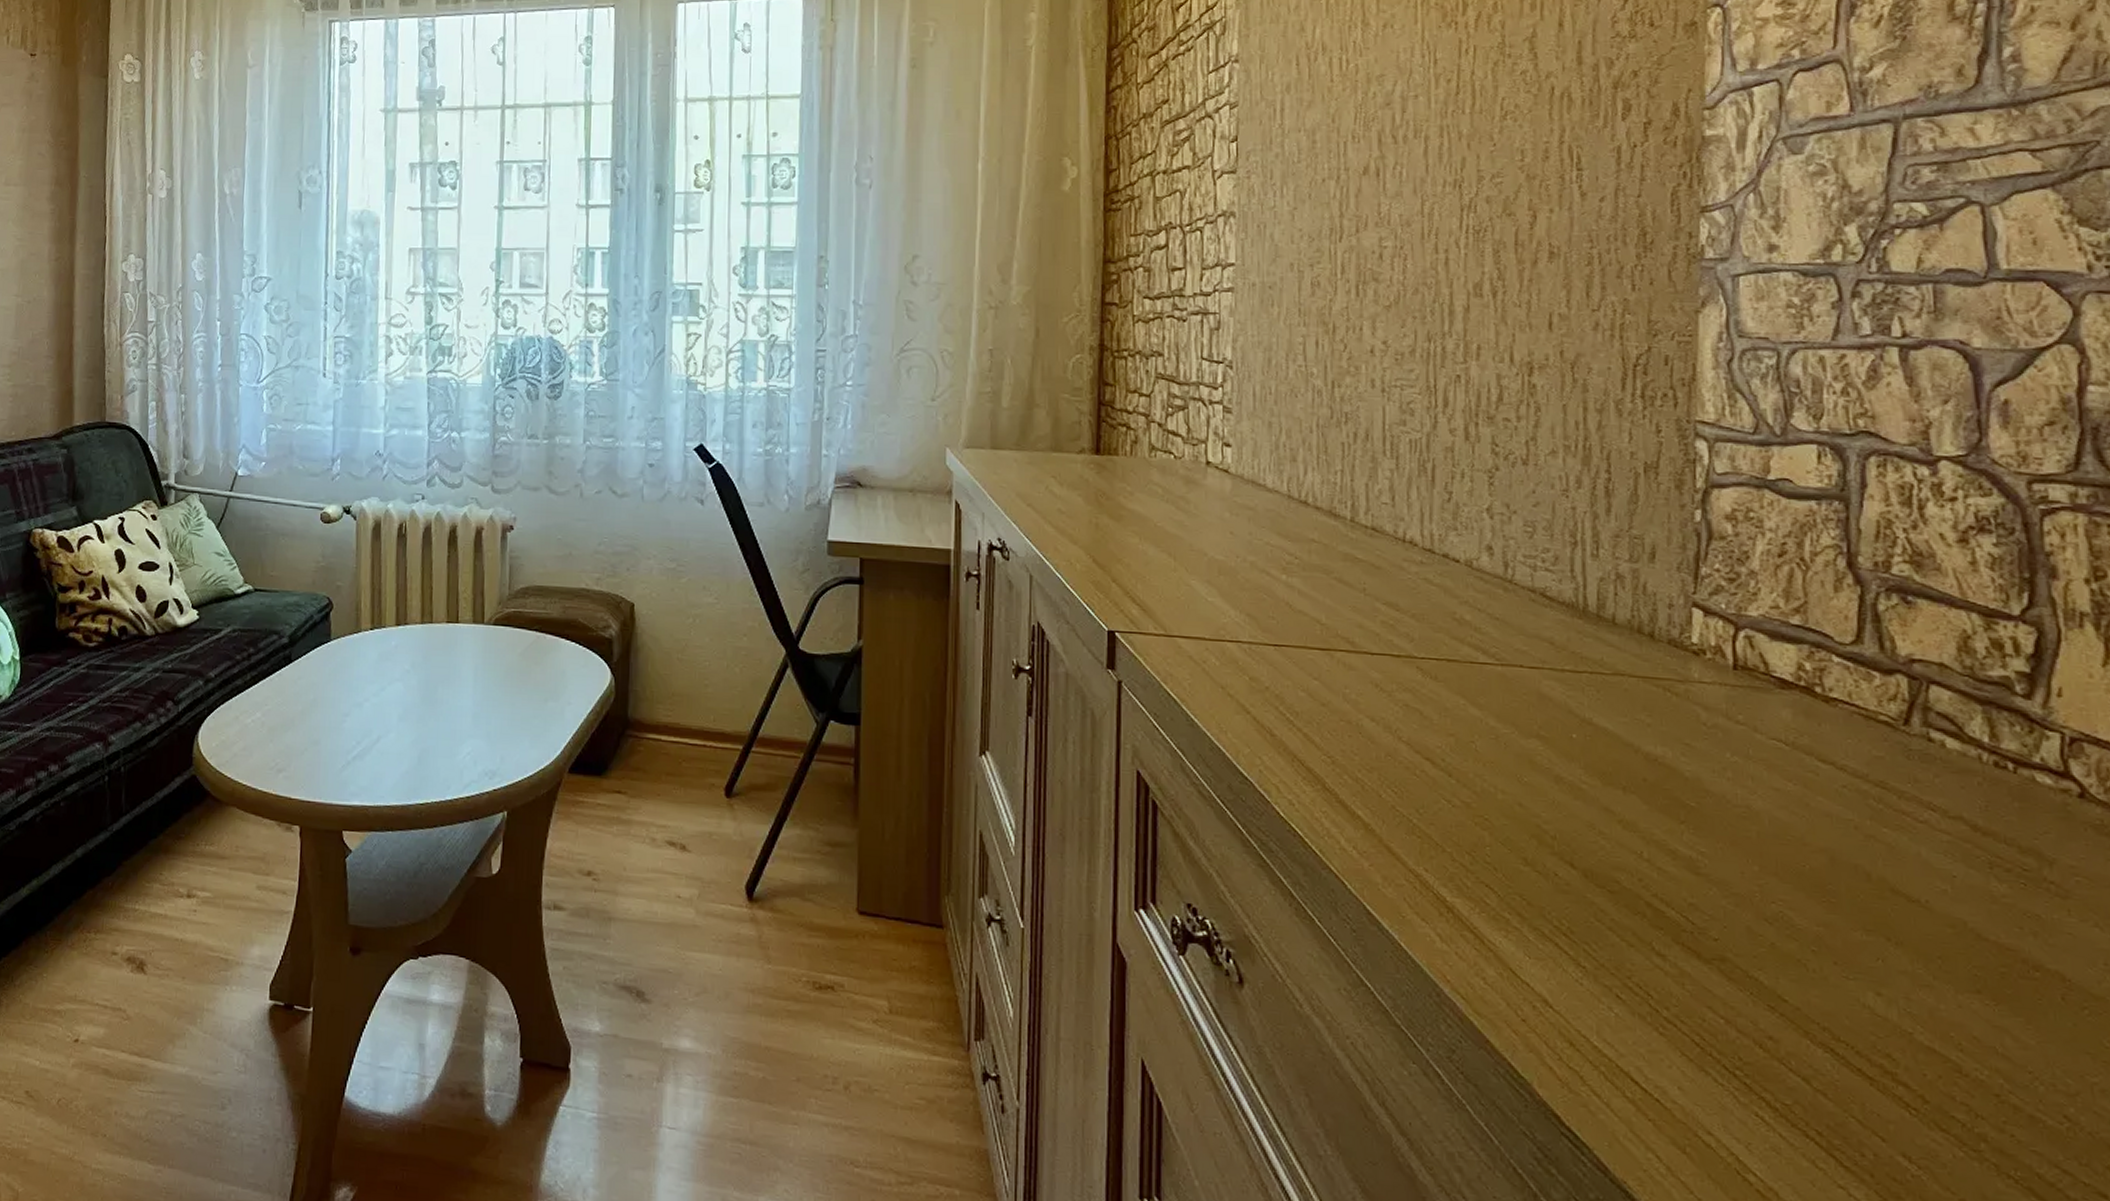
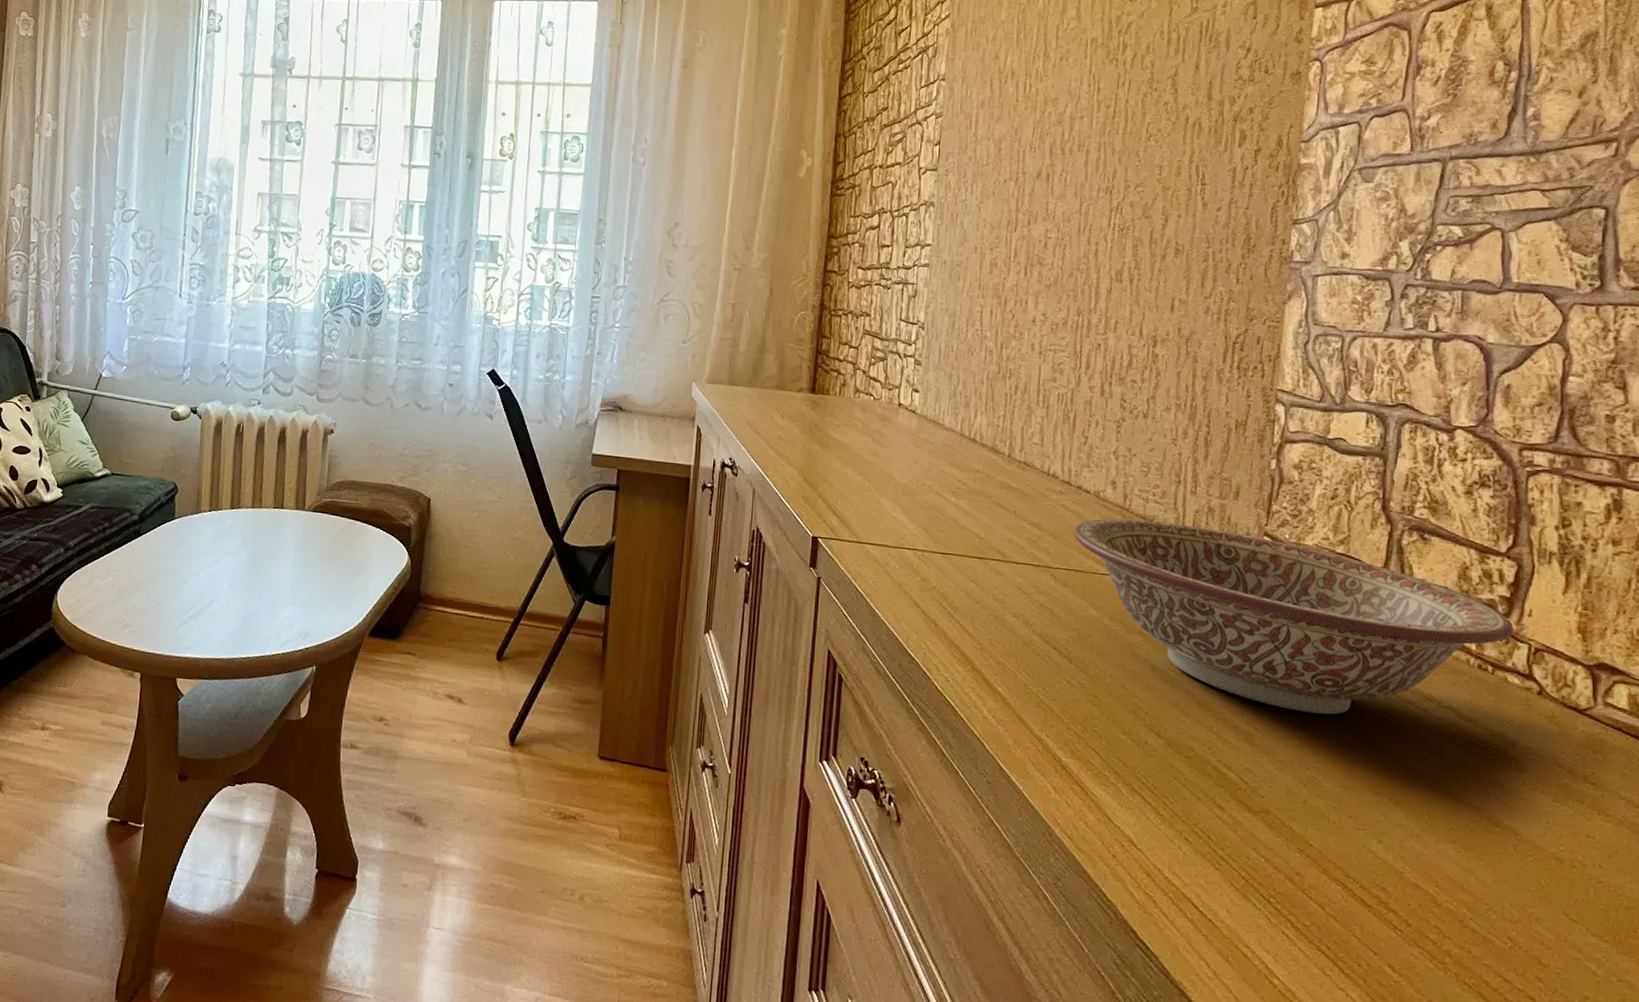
decorative bowl: none [1441,592,2039,833] -> present [1073,518,1513,715]

